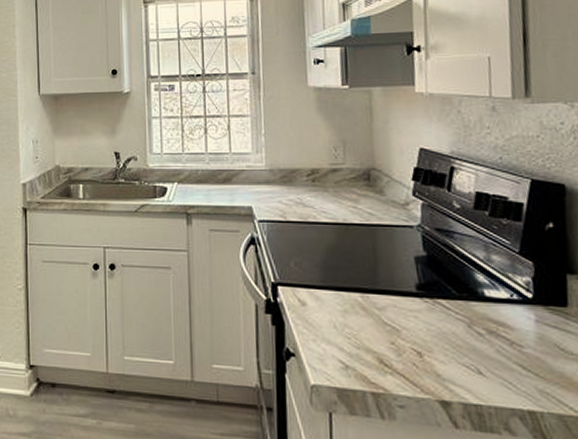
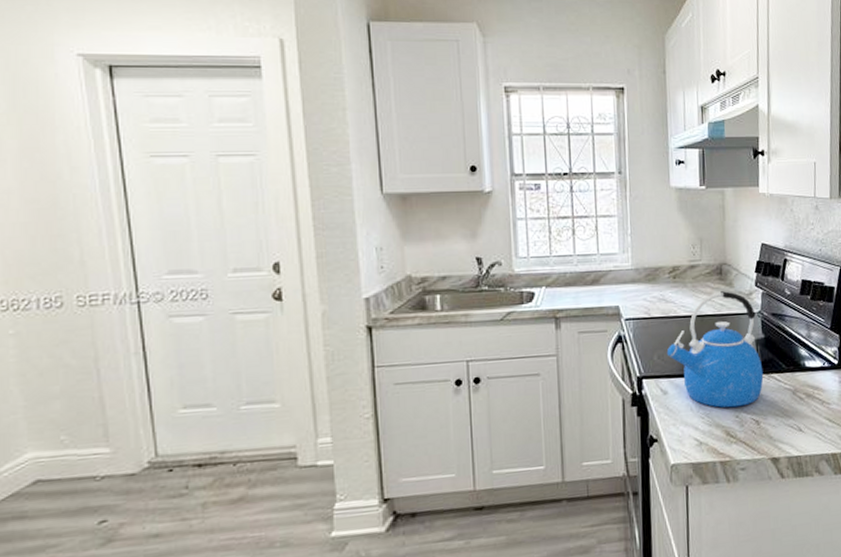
kettle: none [305,197,427,332] -> present [666,290,764,408]

